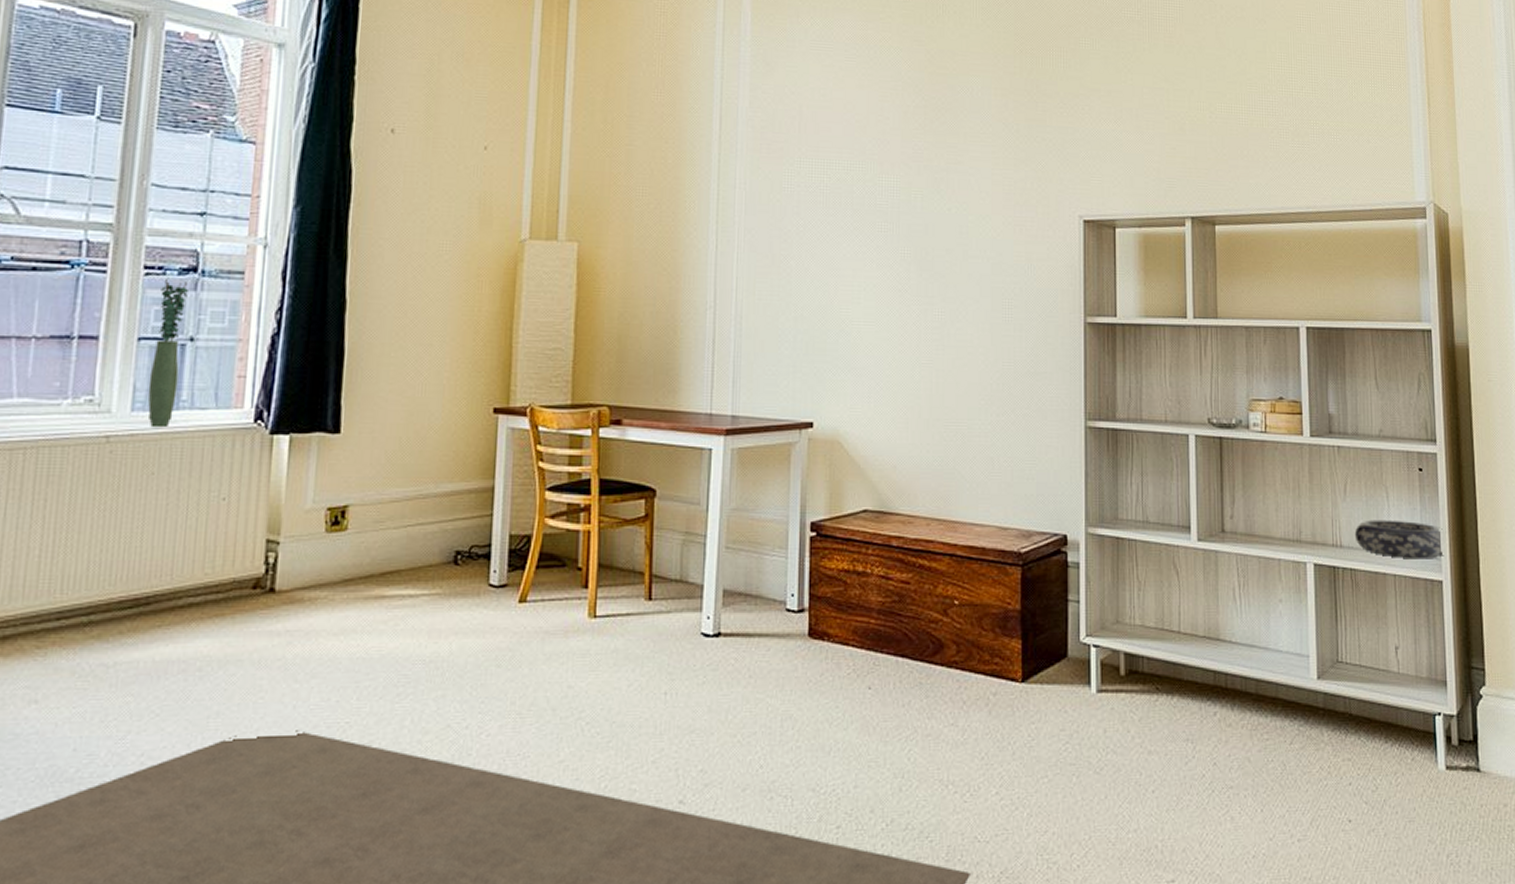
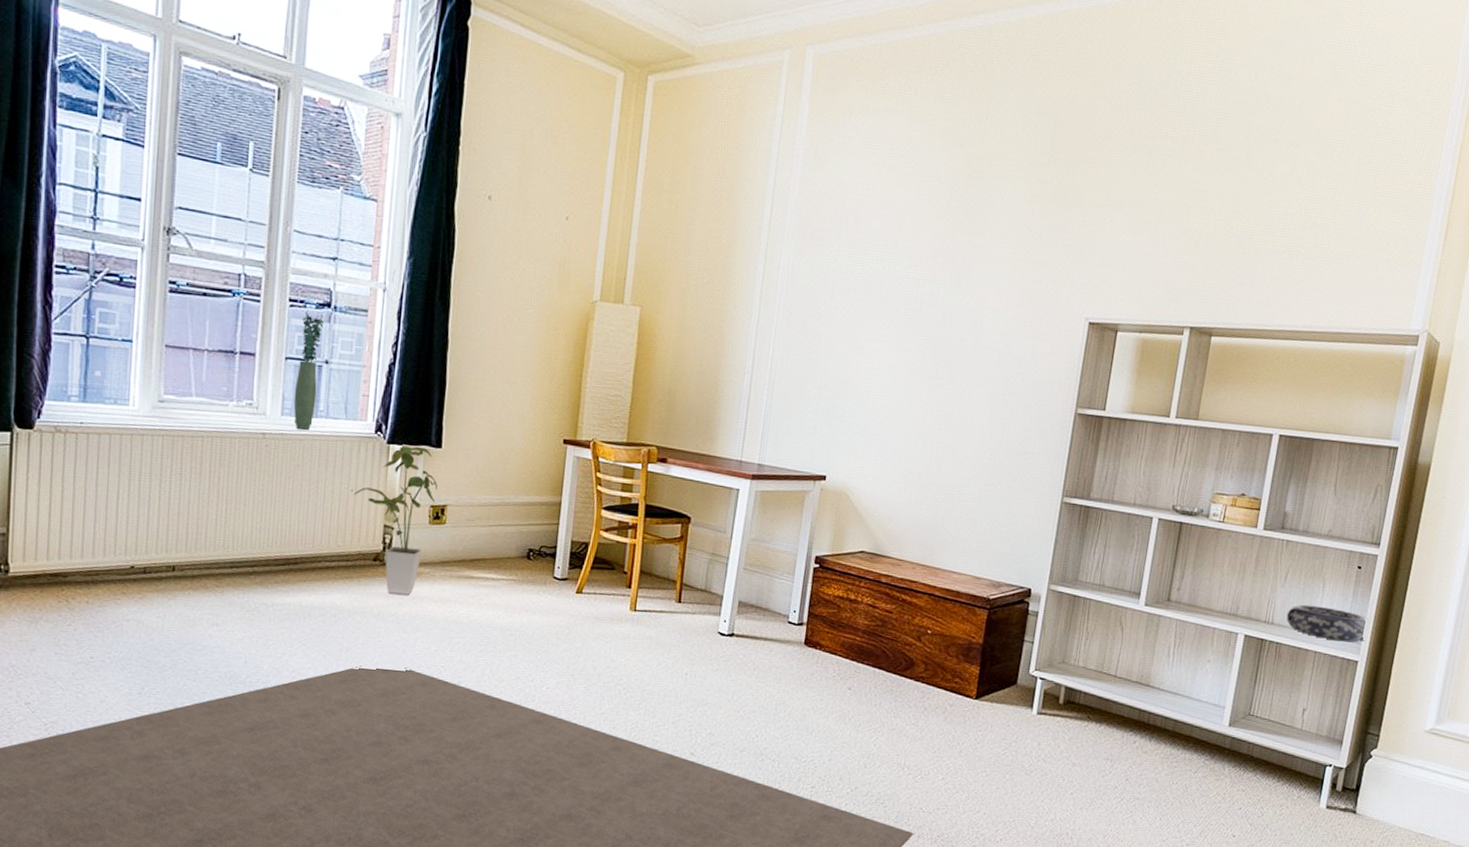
house plant: none [227,435,337,630] -> present [354,446,438,595]

